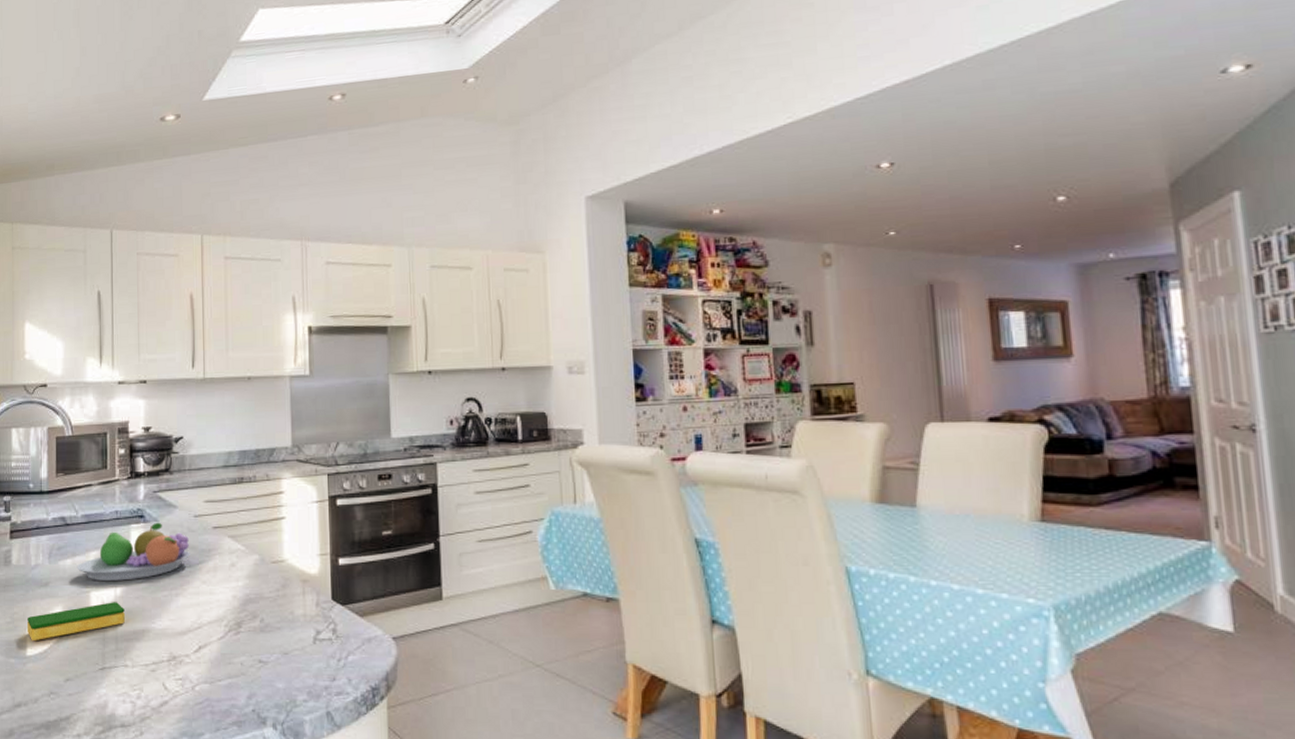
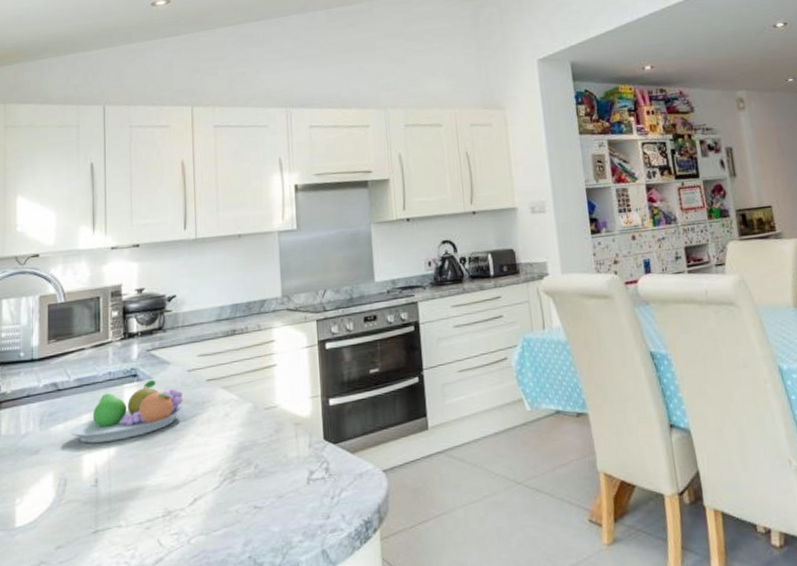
dish sponge: present [27,602,125,642] -> none [17,462,118,512]

